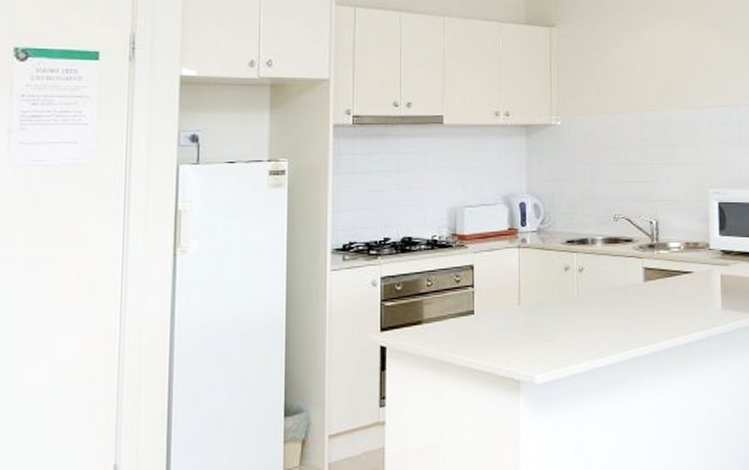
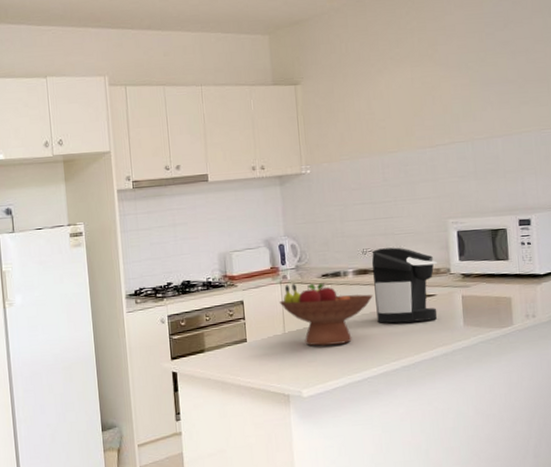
fruit bowl: none [516,248,623,323] -> present [279,283,373,346]
coffee maker: none [623,215,695,302] -> present [371,247,437,323]

